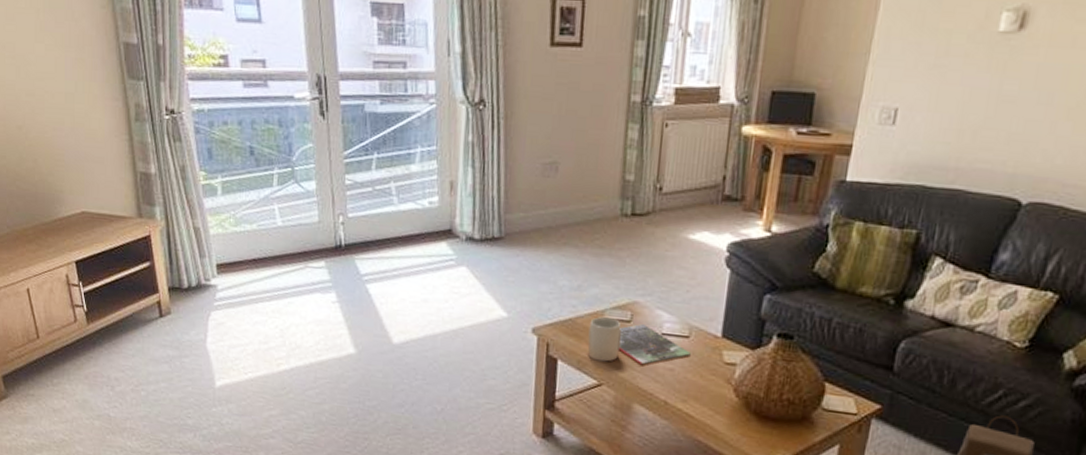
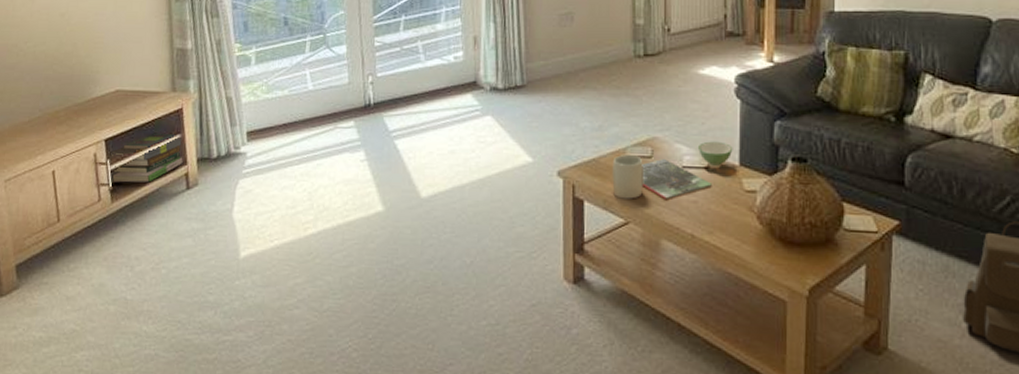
books: none [83,259,154,308] -> present [111,133,183,183]
bowl: none [679,310,717,339] -> present [697,141,733,169]

